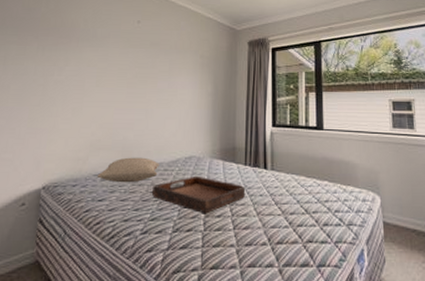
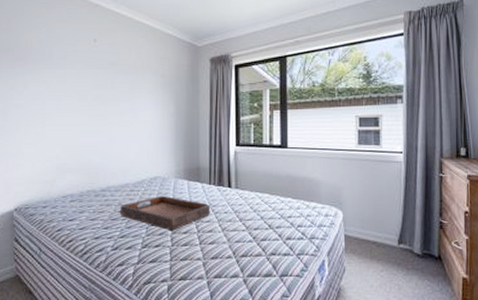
pillow: present [96,157,160,183] -> none [65,179,125,204]

